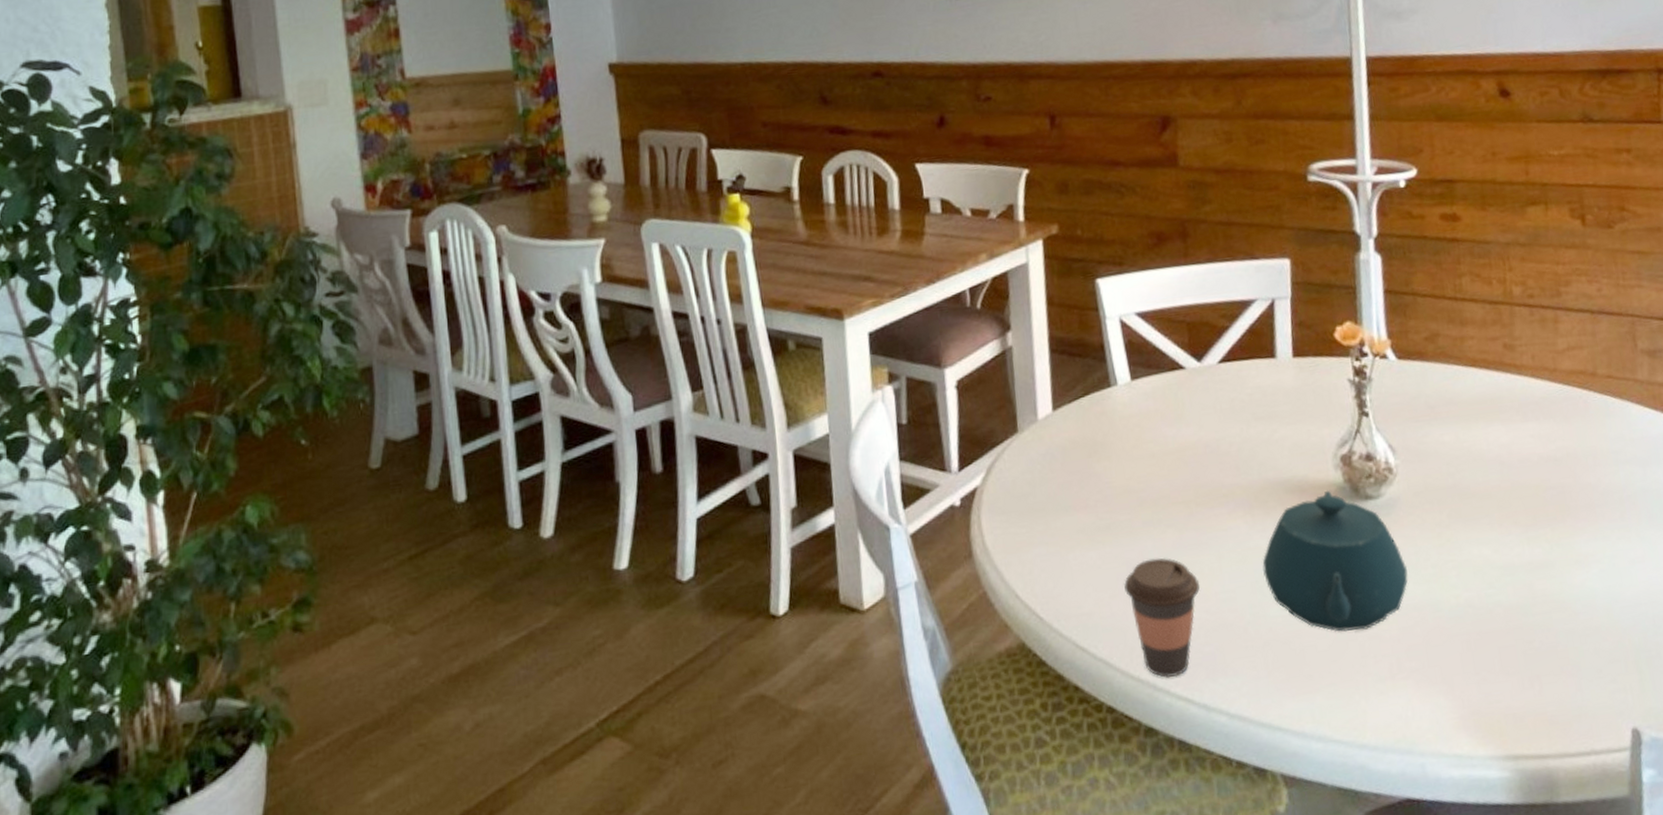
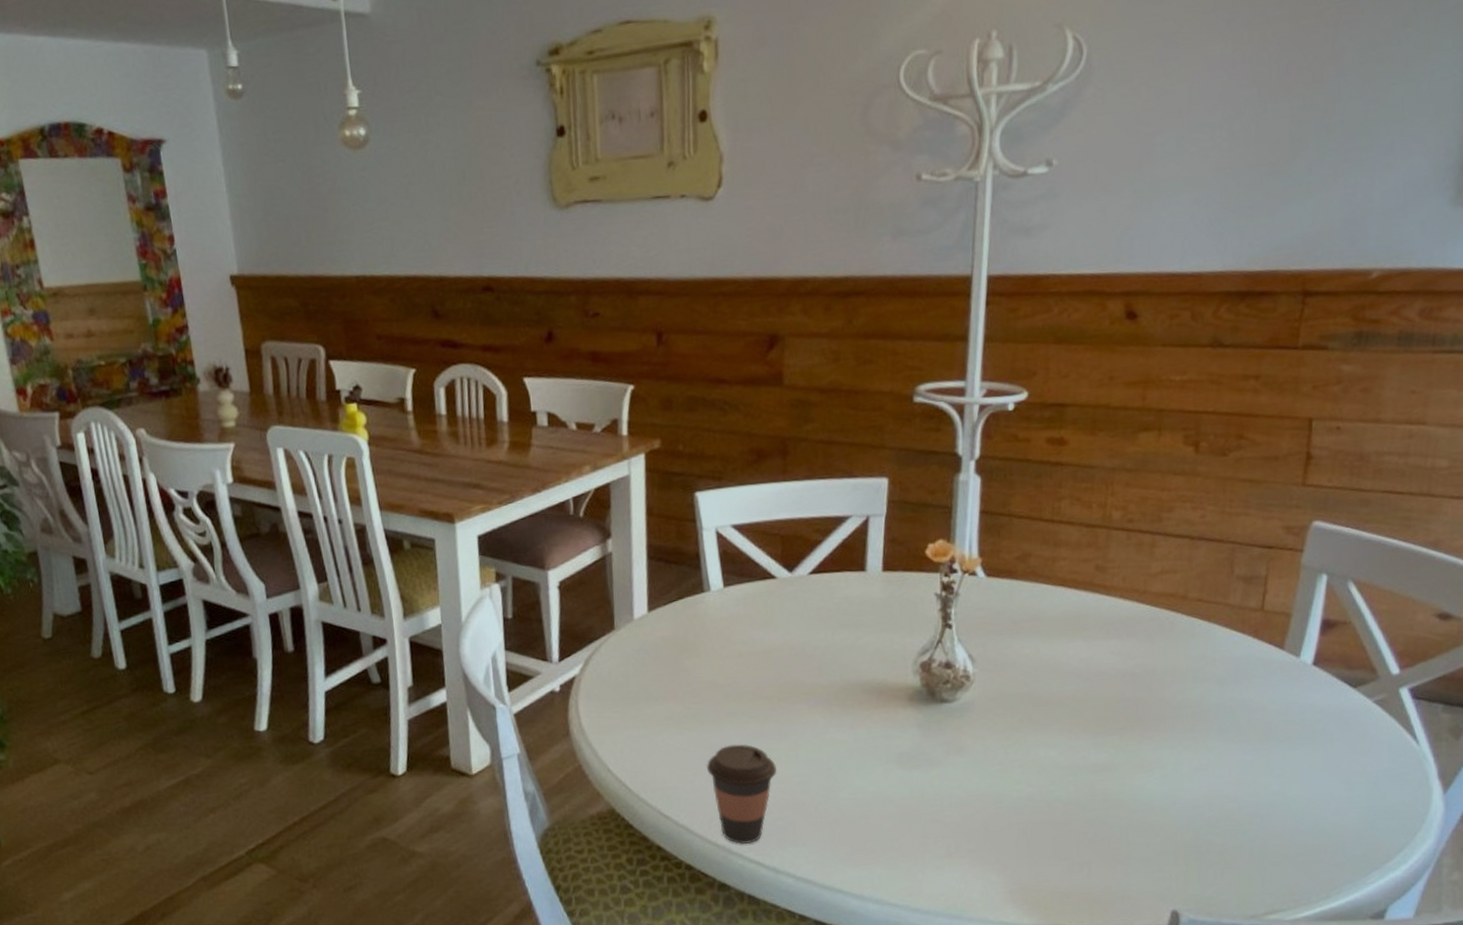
teapot: present [1262,491,1408,632] -> none [837,693,974,815]

